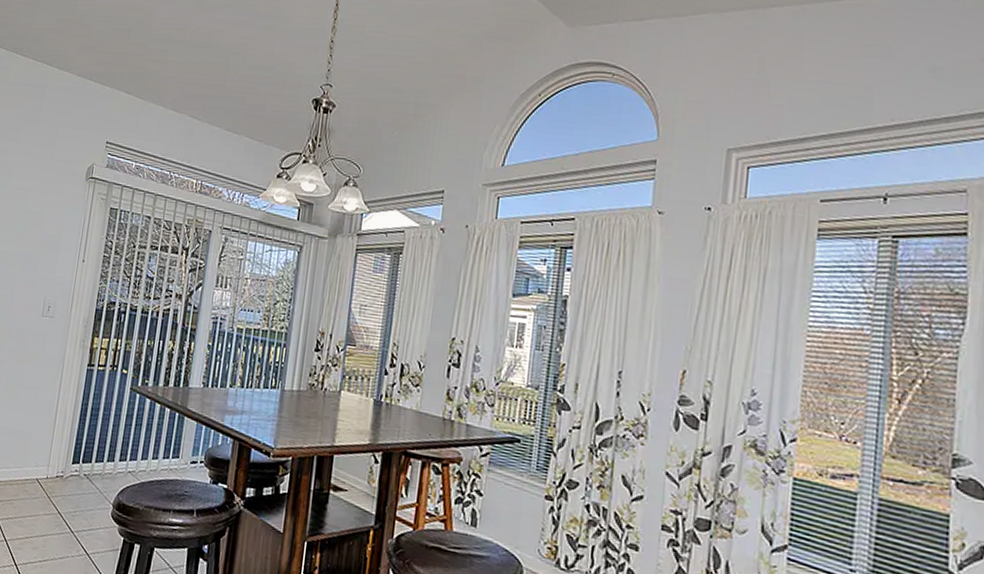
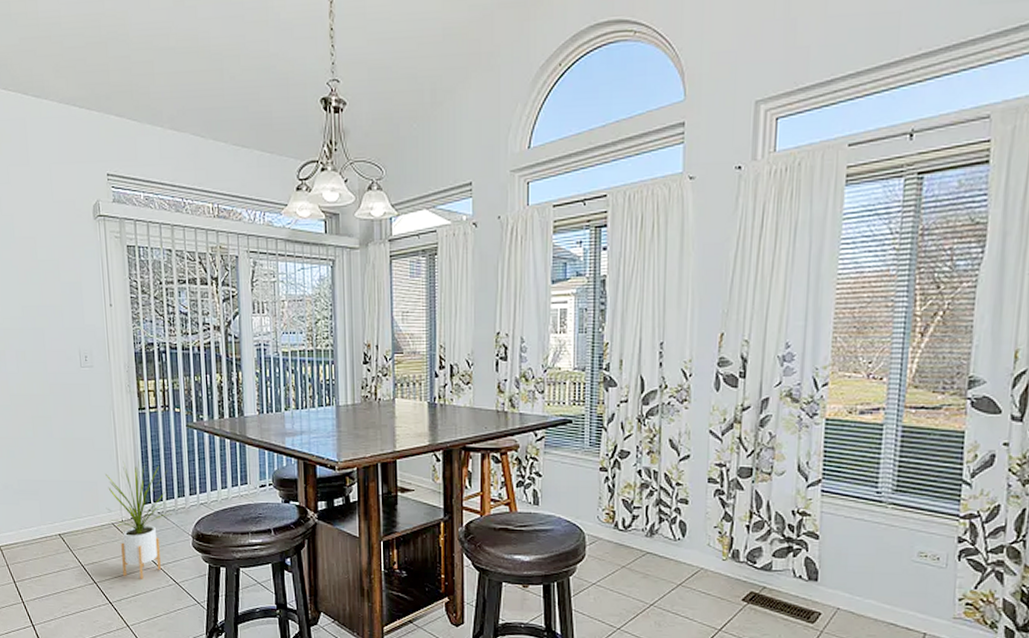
house plant: none [32,414,103,544] -> present [105,460,171,579]

